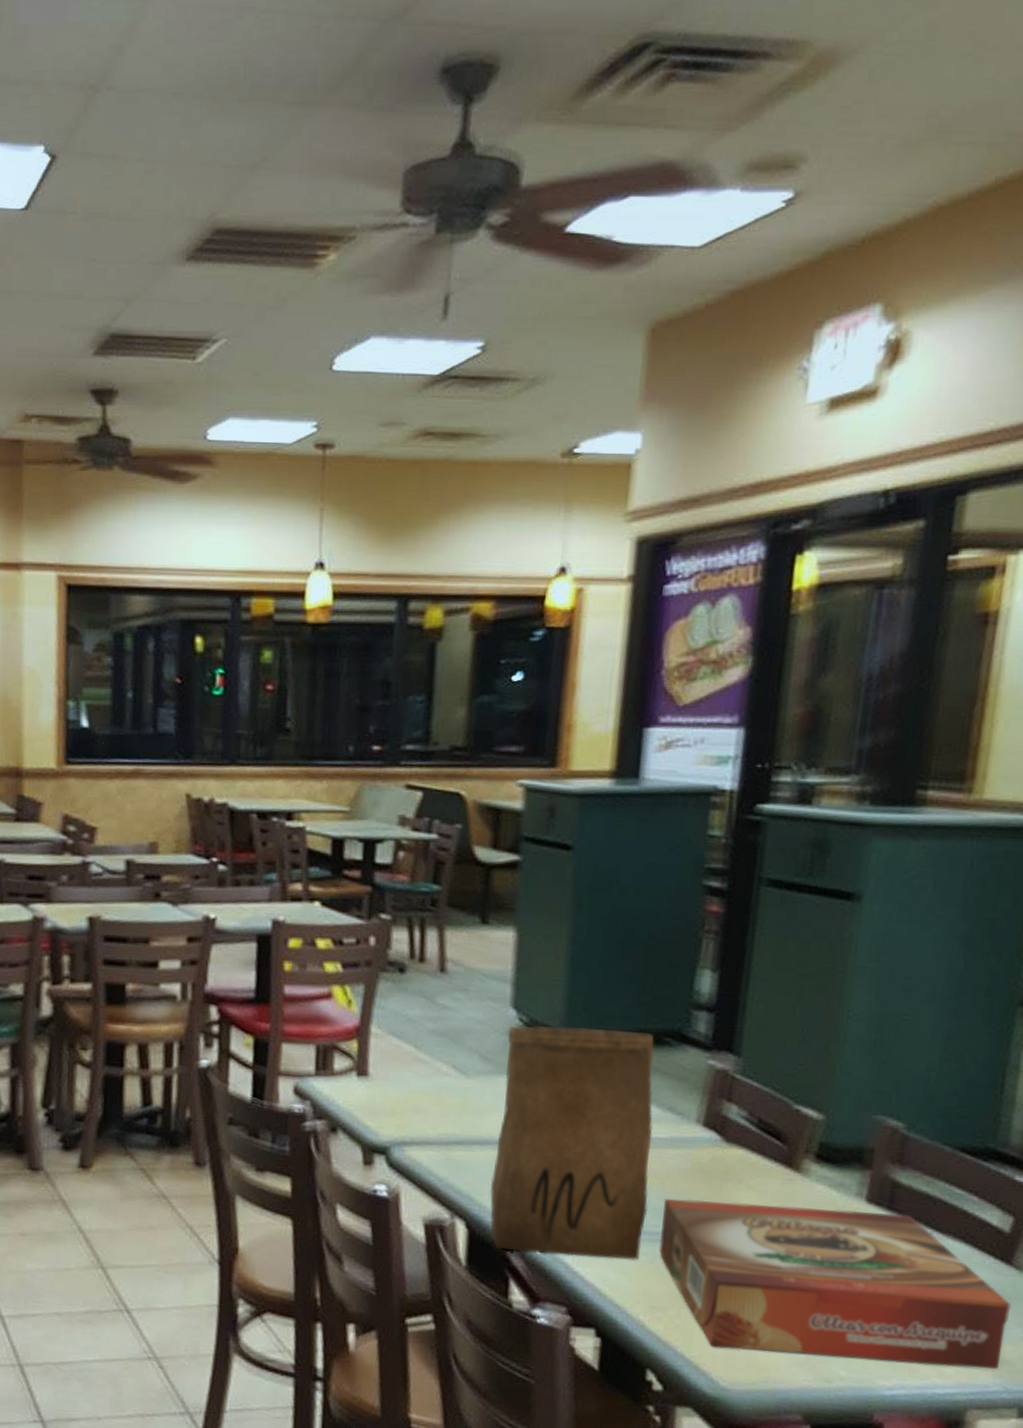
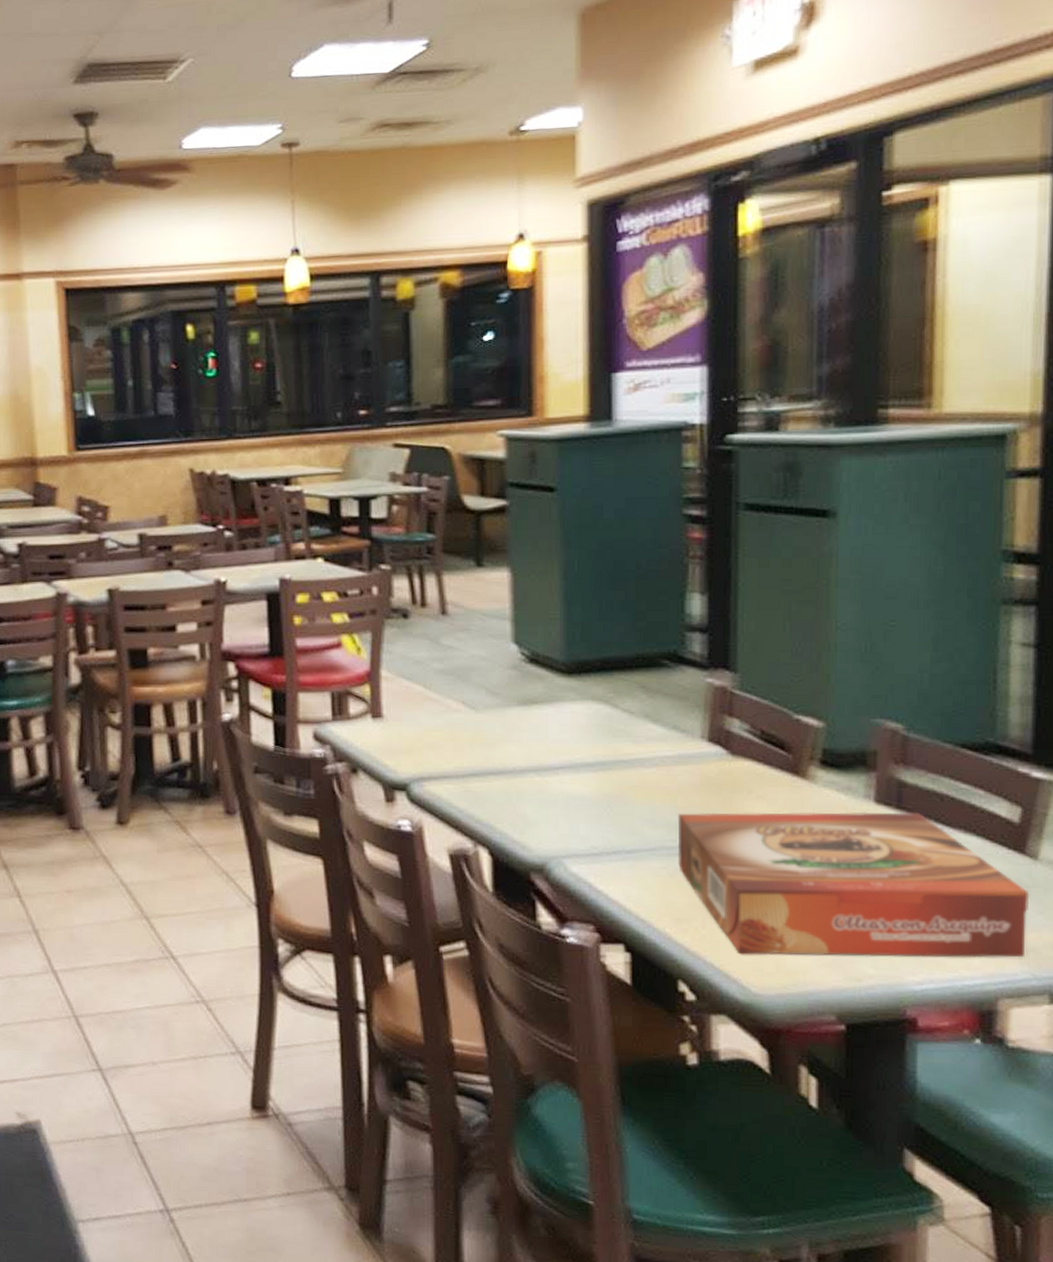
paper bag: present [489,1025,655,1259] -> none [508,656,664,875]

